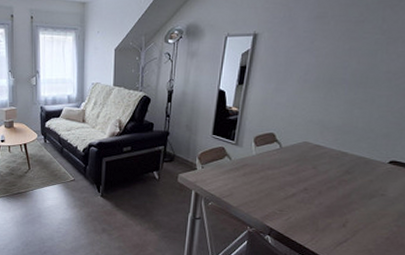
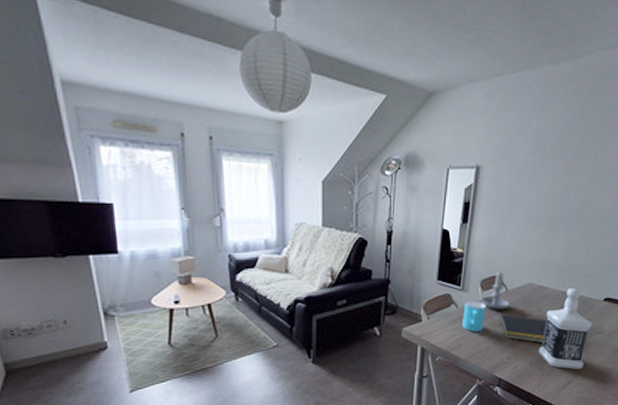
cup: none [235,155,259,183] -> present [462,301,486,332]
candle: none [254,129,284,165] -> present [481,271,510,310]
notepad: none [270,169,323,200] -> present [498,314,547,343]
bottle: none [312,148,375,230] -> present [538,287,593,370]

